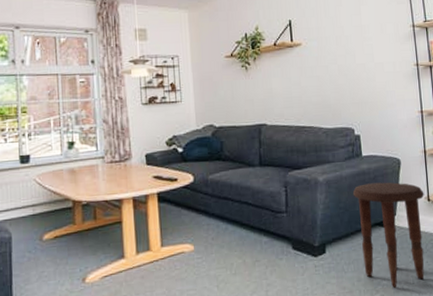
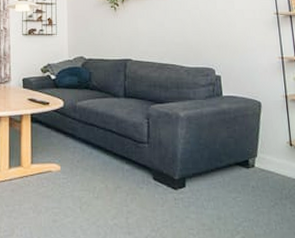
side table: present [352,182,425,289] -> none [213,123,288,232]

